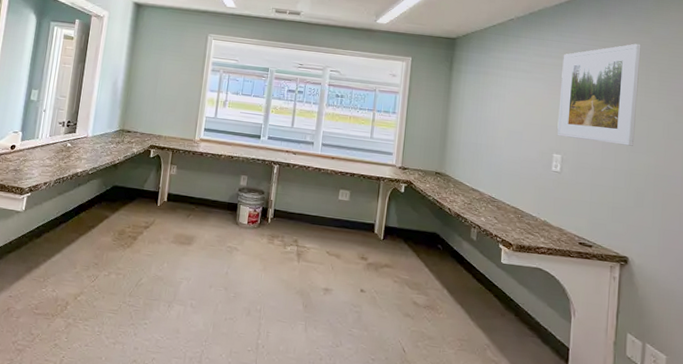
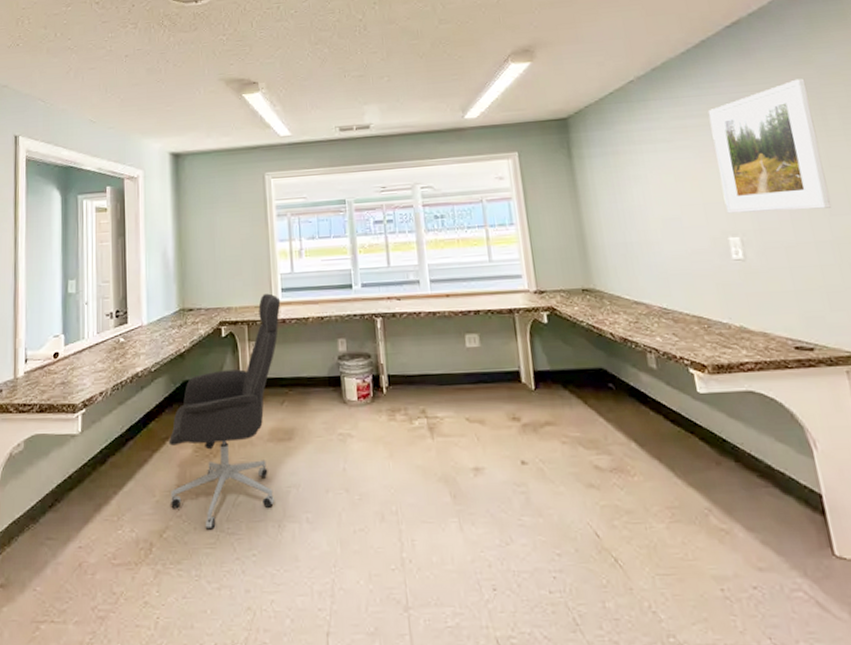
office chair: none [86,130,202,300] -> present [168,293,281,530]

